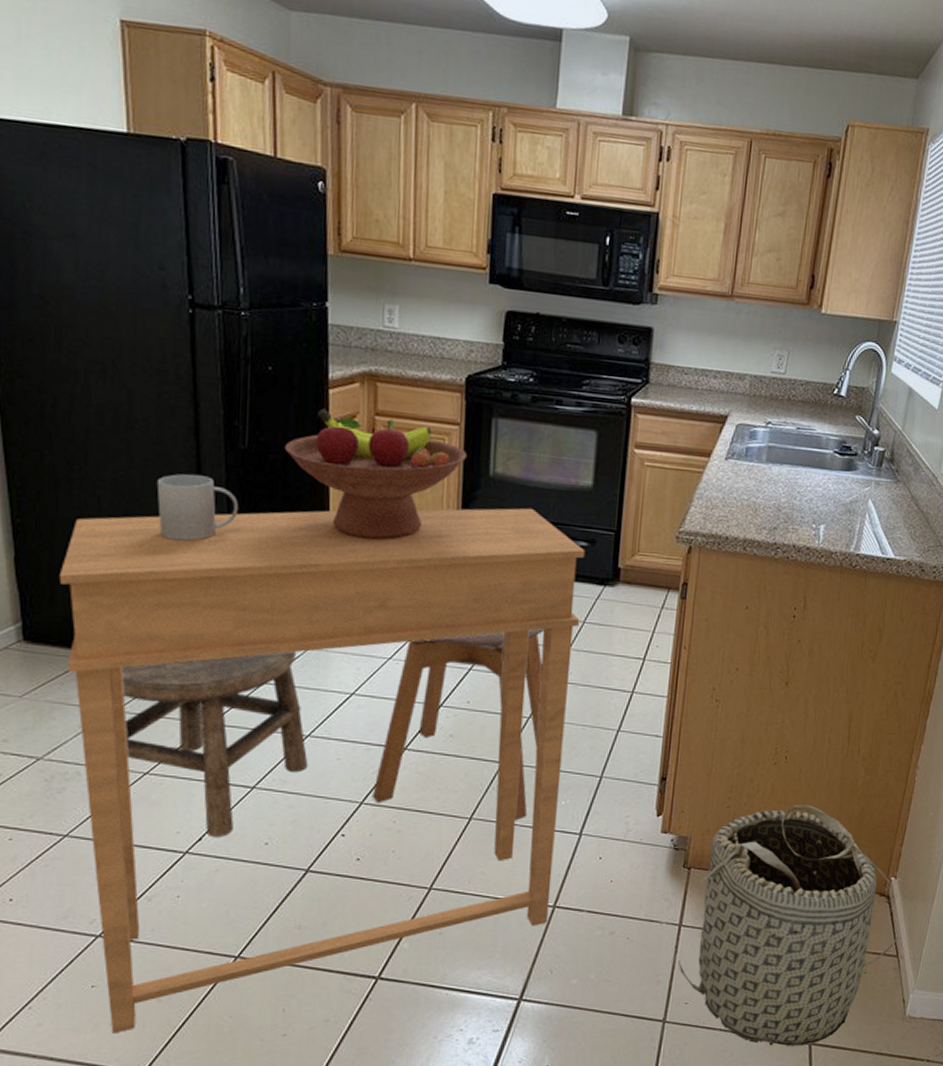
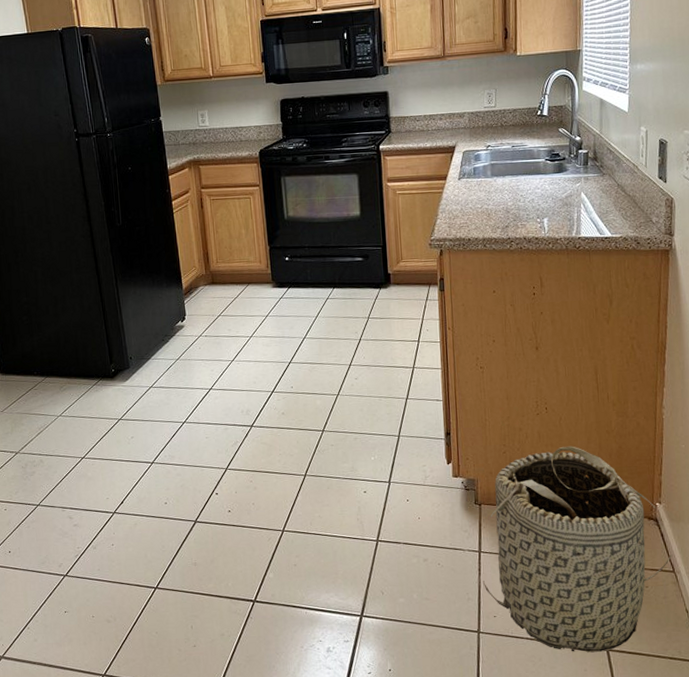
side table: present [60,508,585,1034] -> none [17,238,374,646]
stool: present [121,651,308,837] -> none [60,362,187,500]
mug: present [156,474,239,541] -> none [68,248,121,295]
fruit bowl: present [284,408,466,540] -> none [145,190,267,277]
stool: present [372,628,544,820] -> none [233,326,348,474]

